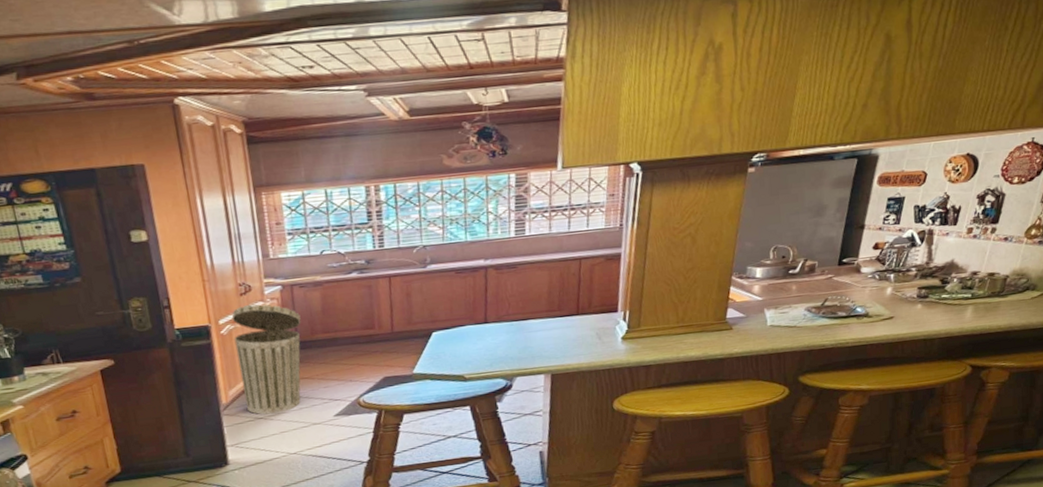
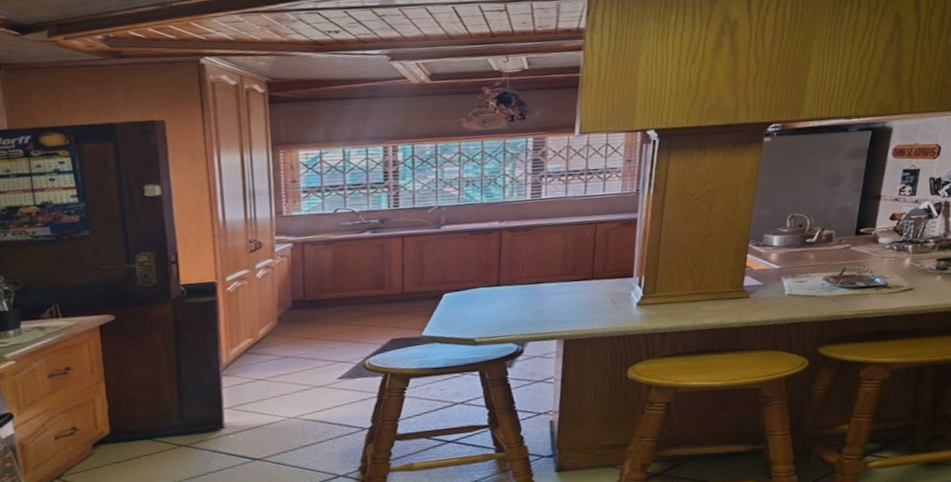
trash can: present [231,304,301,415] -> none [239,261,310,376]

